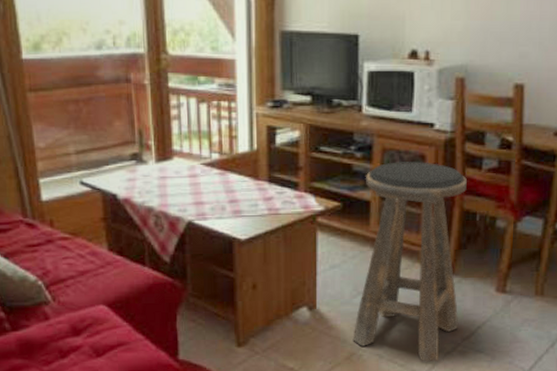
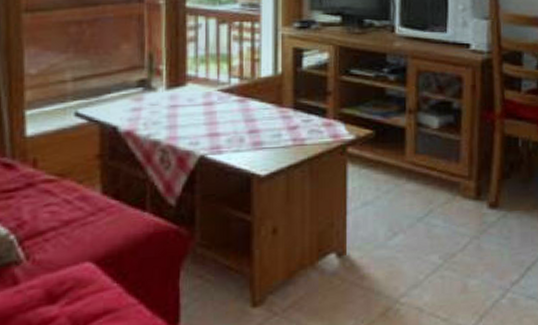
stool: present [353,162,467,362] -> none [388,84,507,314]

